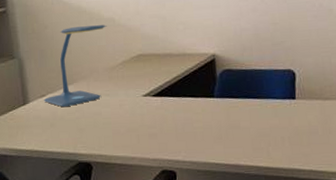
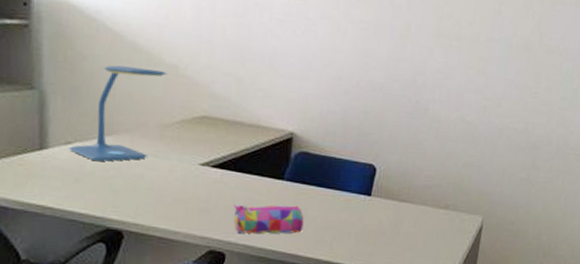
pencil case: none [176,119,239,152] -> present [234,205,304,234]

